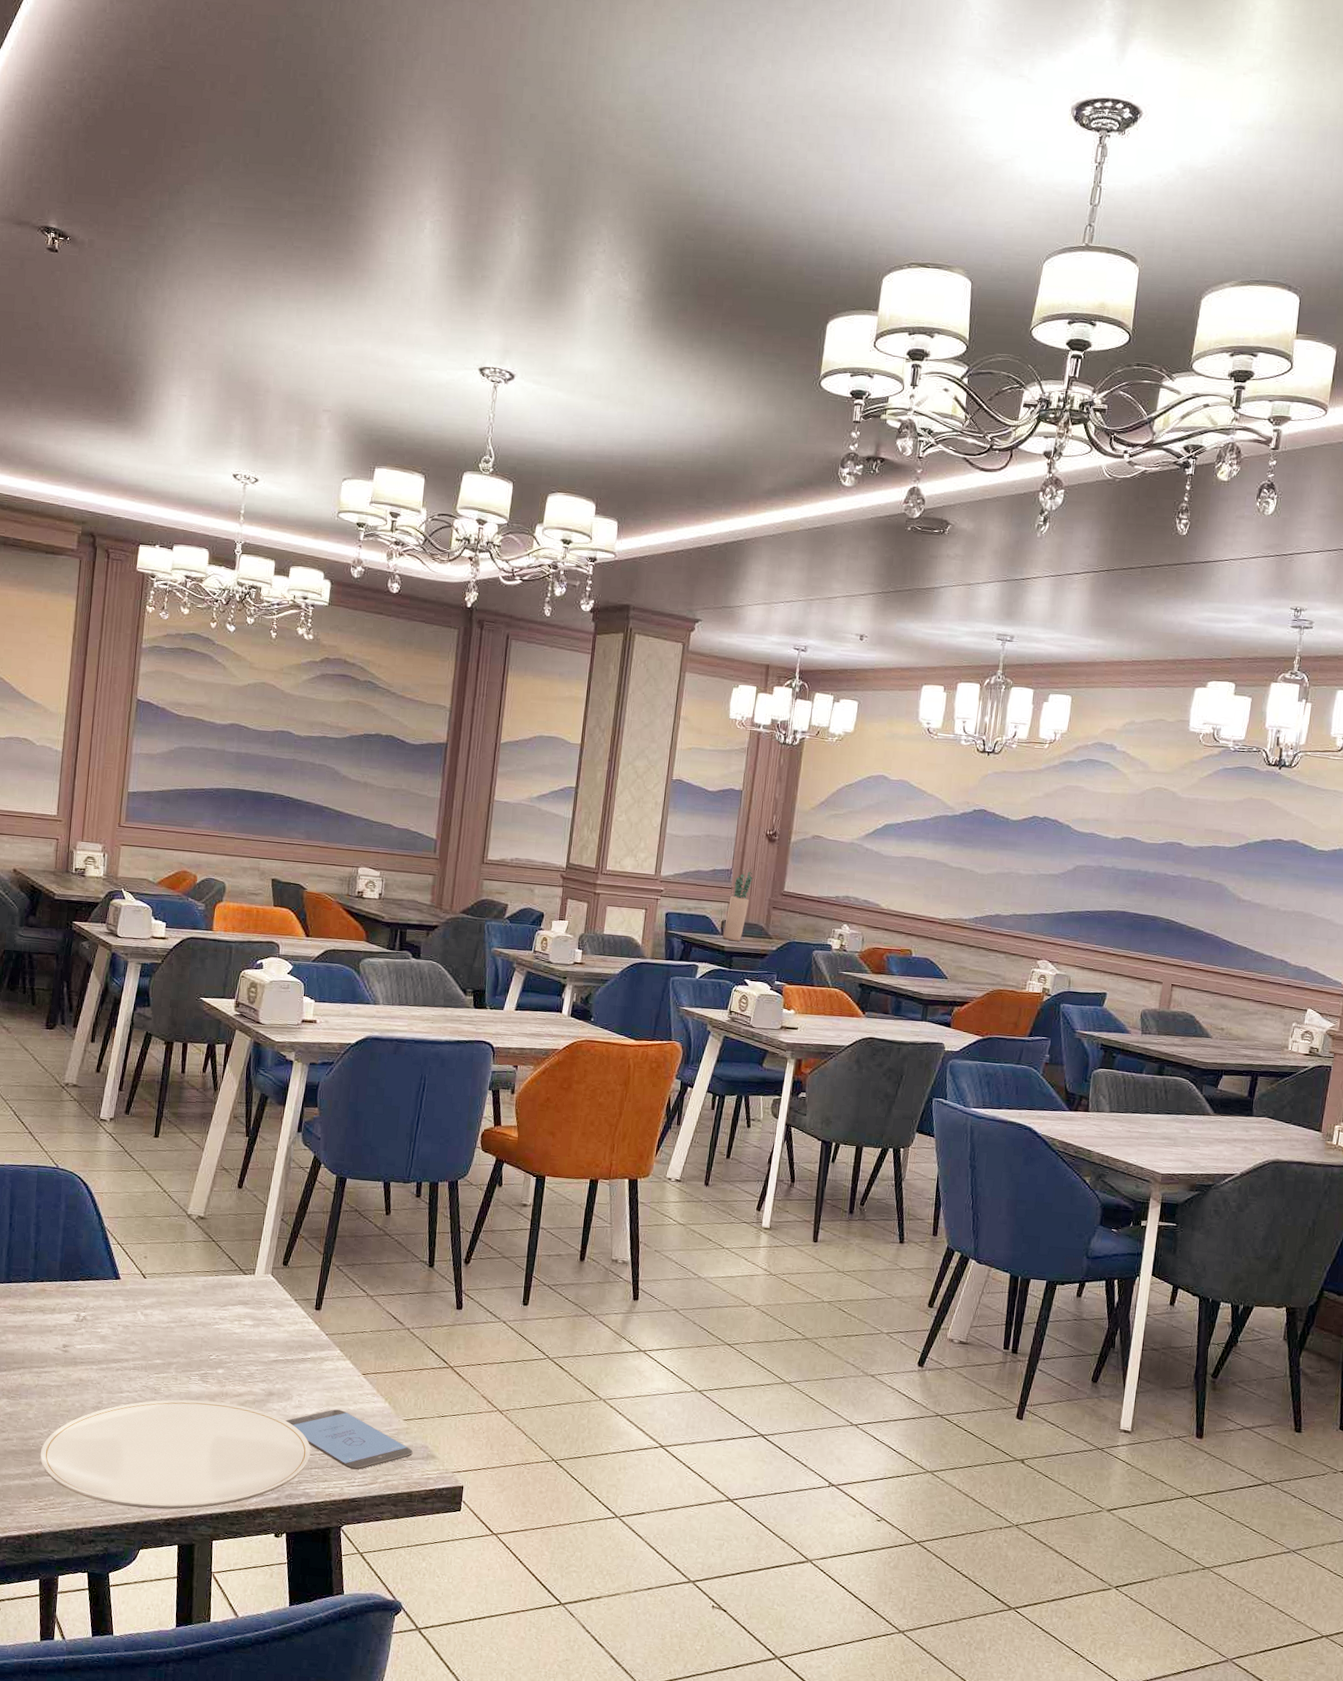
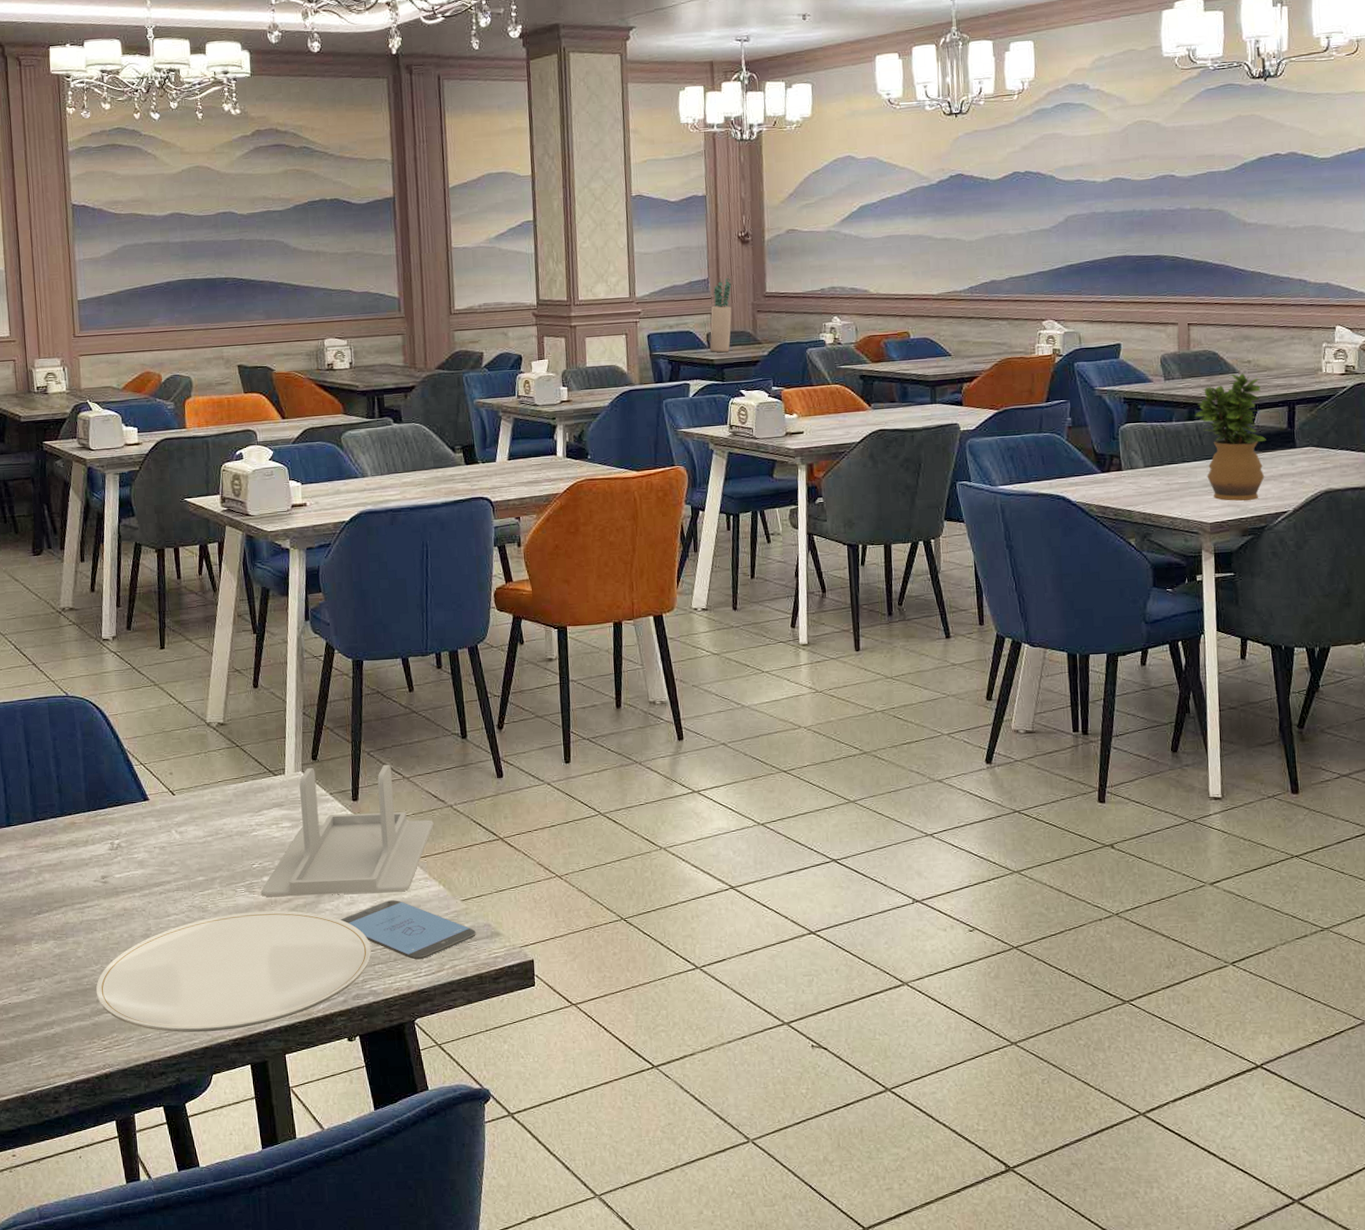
napkin holder: none [213,1271,389,1403] -> present [260,764,434,897]
potted plant: none [1164,1038,1230,1159] -> present [1195,373,1266,501]

